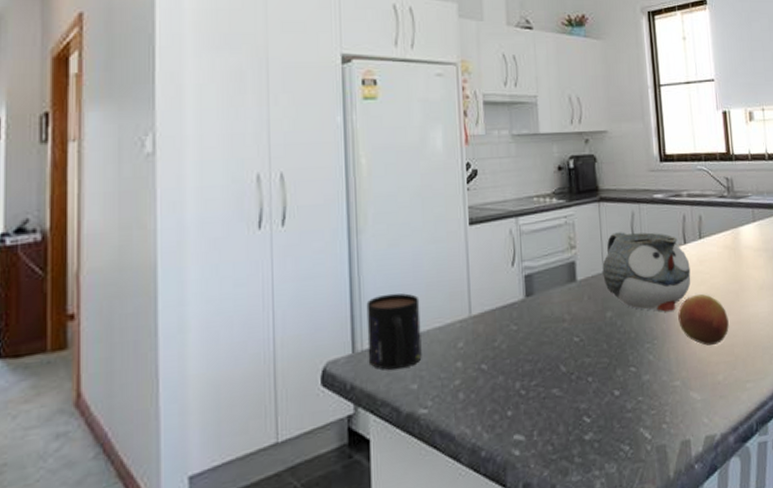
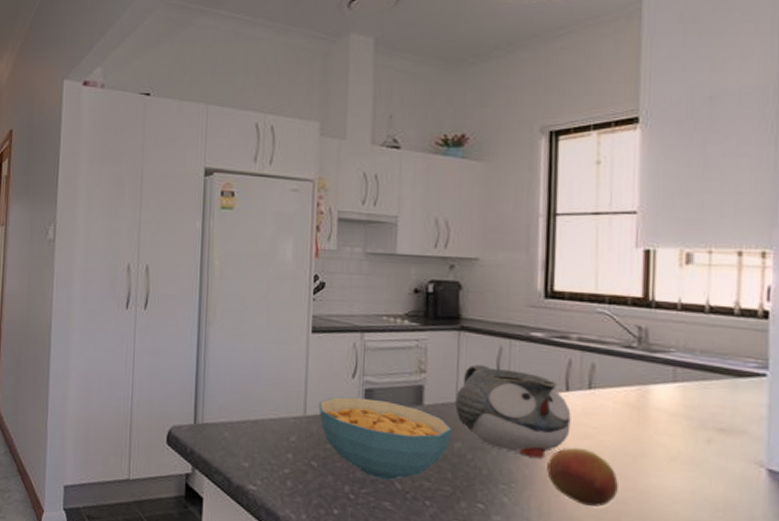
mug: present [366,293,422,370] -> none [207,380,257,447]
cereal bowl: none [482,284,603,367] -> present [318,397,451,480]

